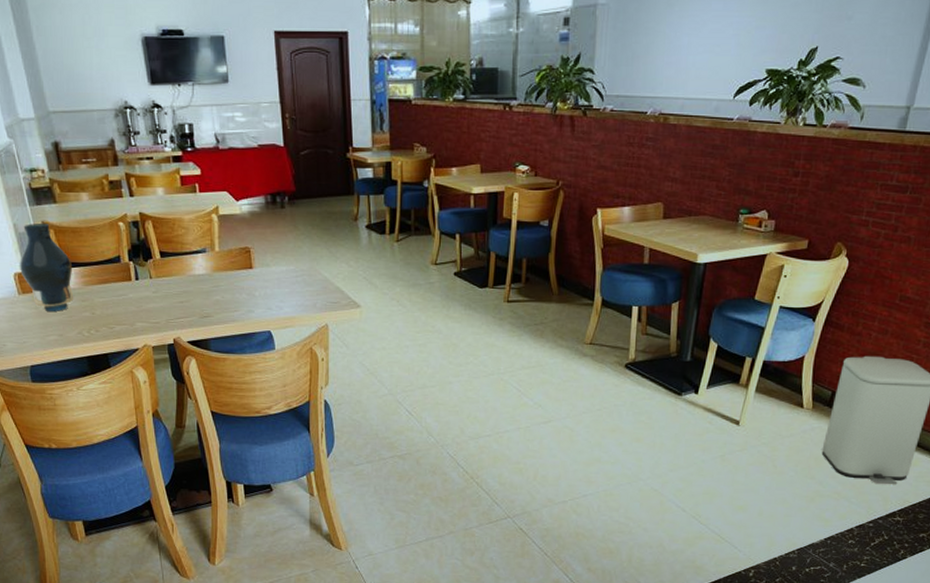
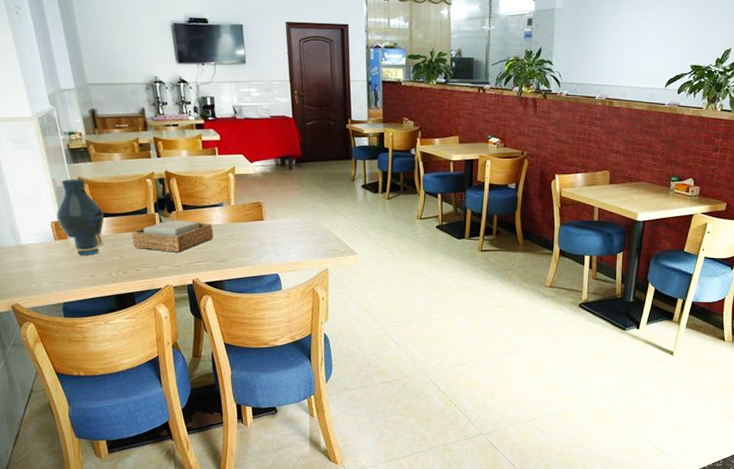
napkin holder: none [104,269,196,307] -> present [132,220,213,253]

